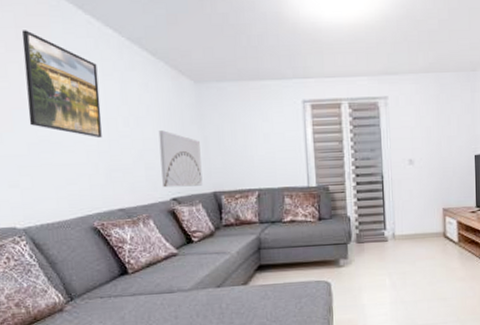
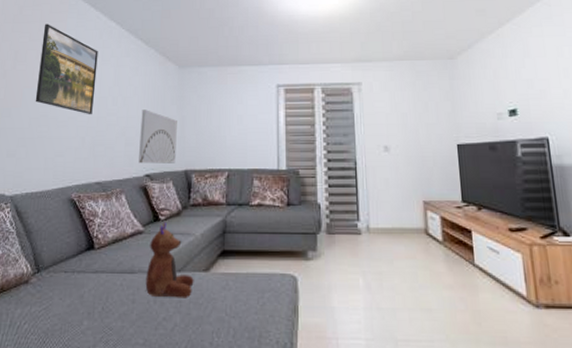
toy: none [185,243,234,311] -> present [145,222,194,298]

